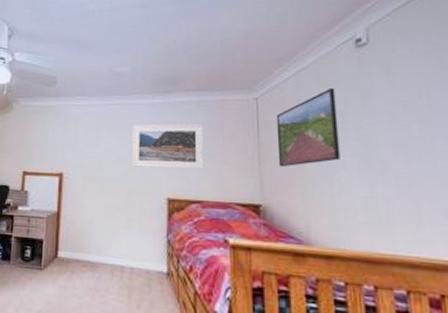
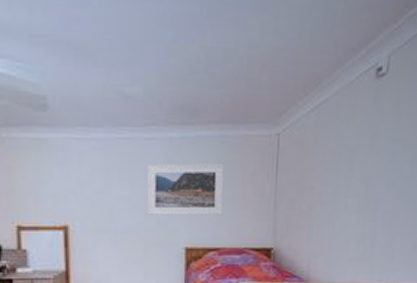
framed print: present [276,87,341,168] -> none [291,123,351,210]

